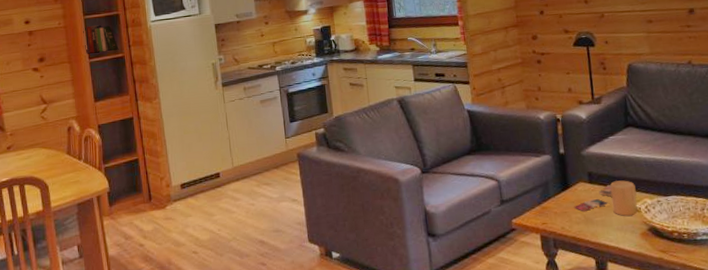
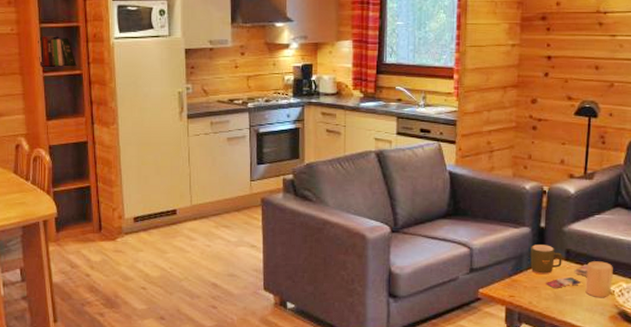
mug: none [554,170,586,199] -> present [530,245,562,275]

